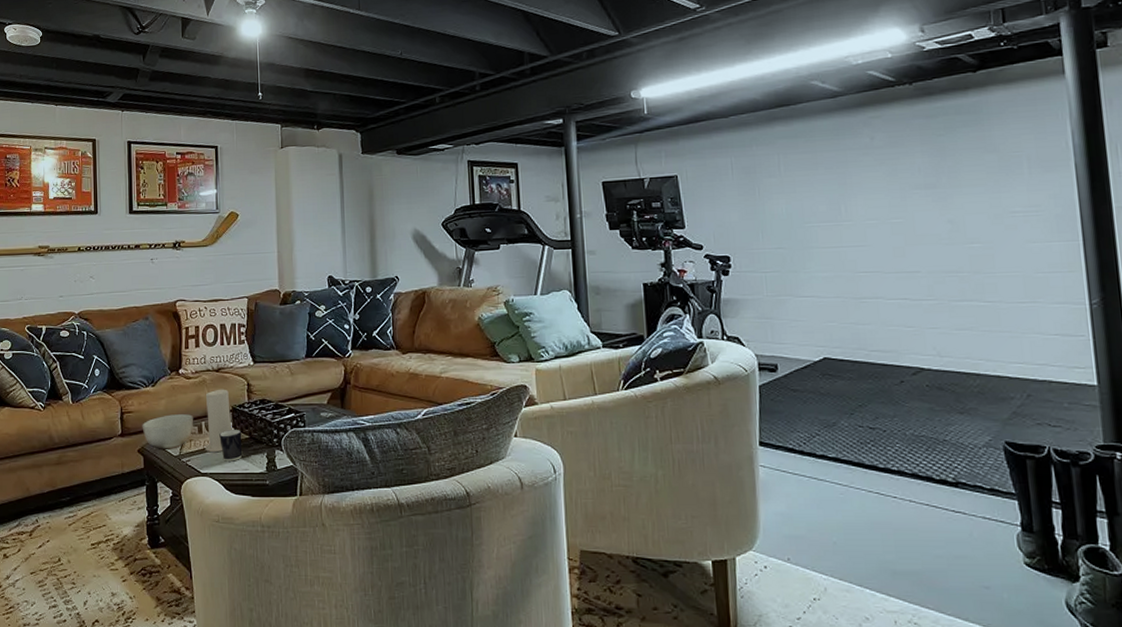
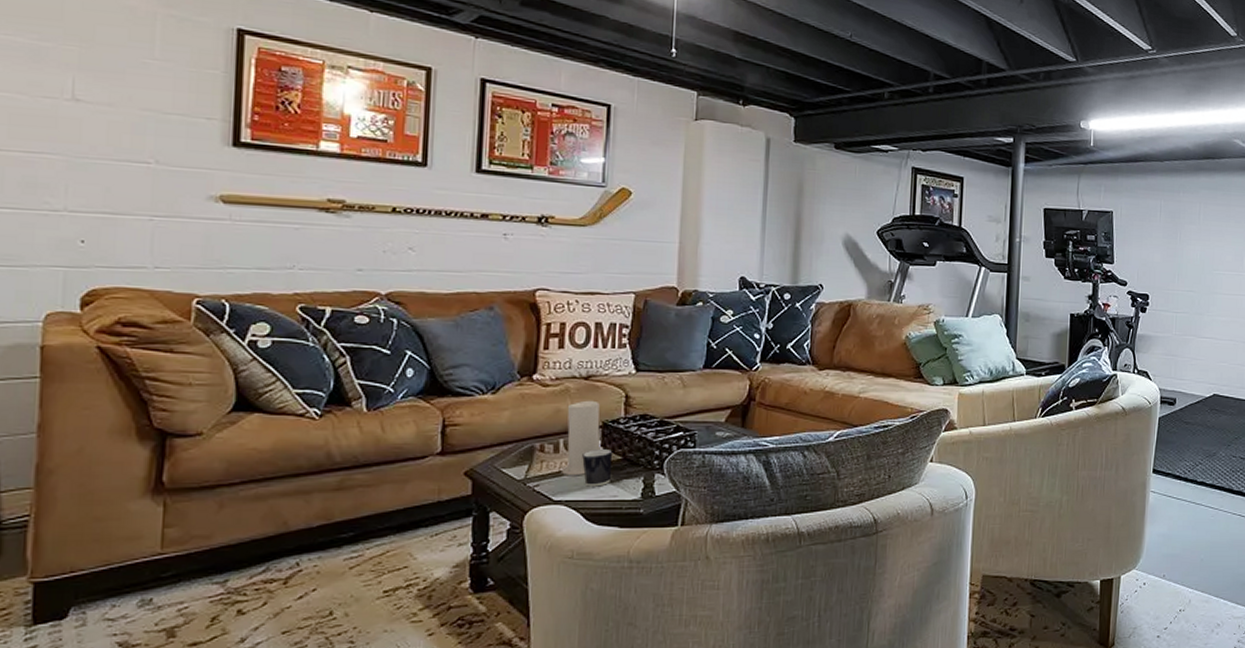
bowl: present [142,413,194,451] -> none [473,428,549,473]

